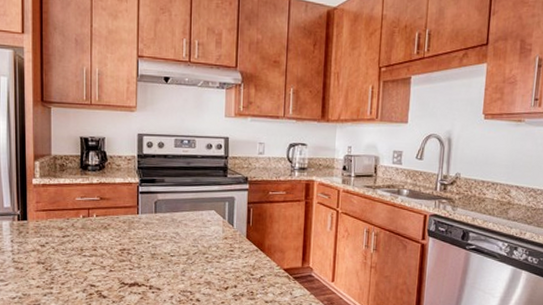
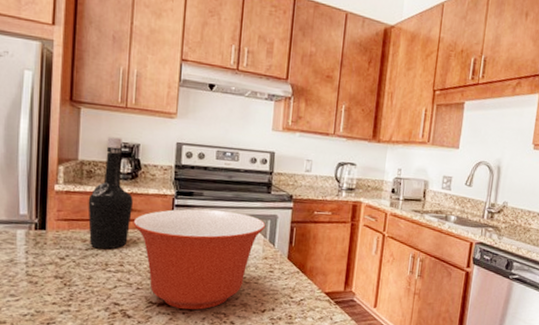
bottle: none [62,132,102,236] -> present [88,137,133,250]
mixing bowl: none [103,195,224,289] -> present [133,209,266,310]

